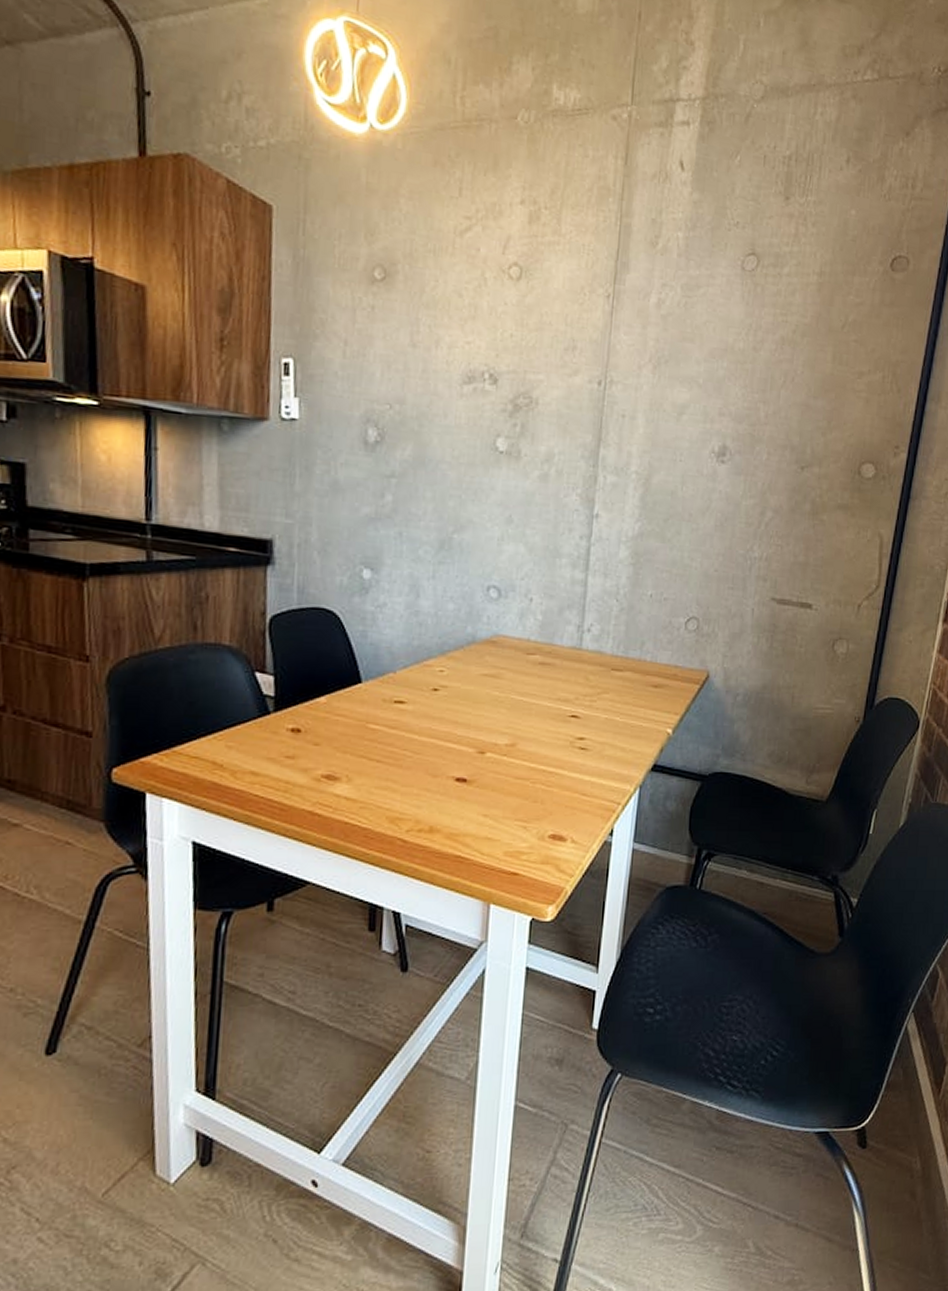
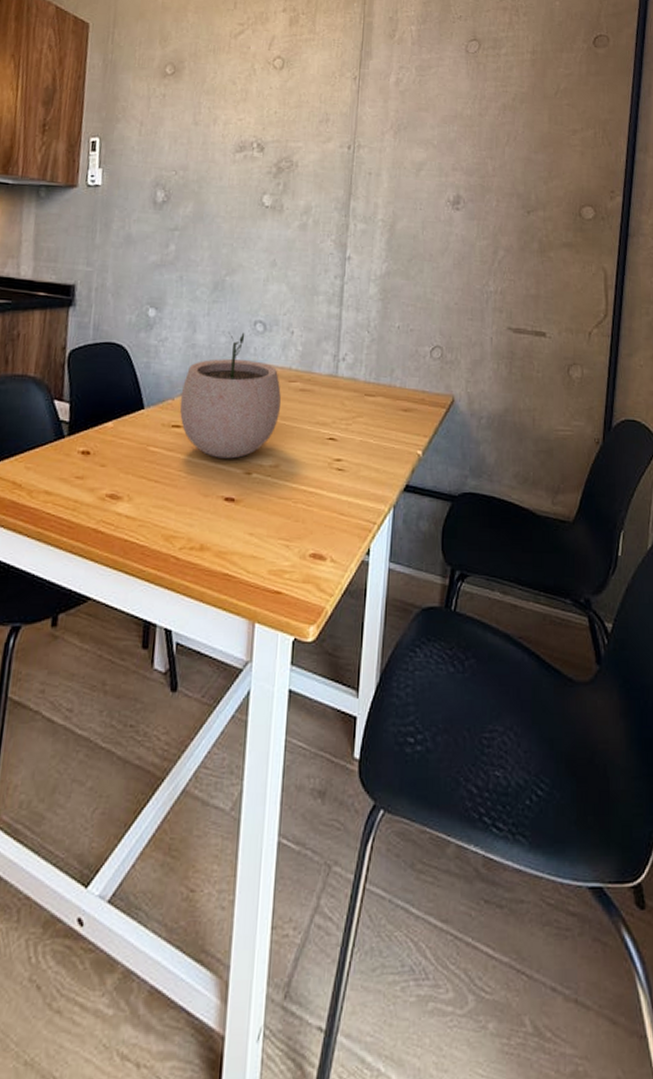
plant pot: none [402,597,519,737] -> present [179,331,282,459]

